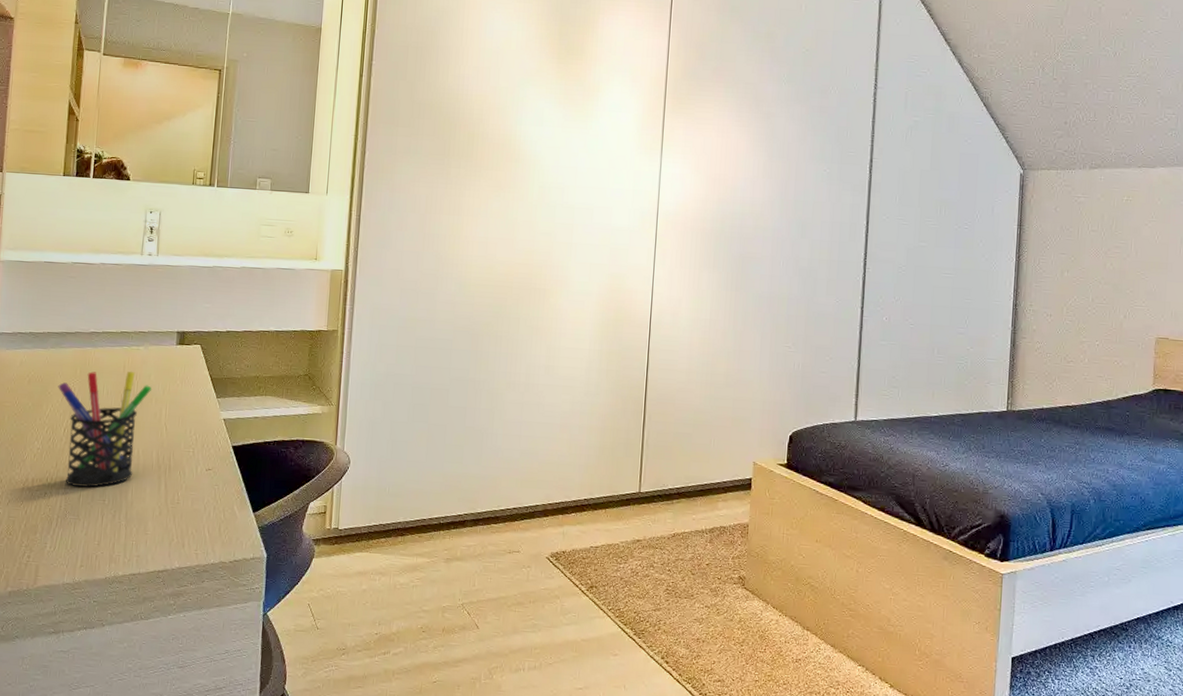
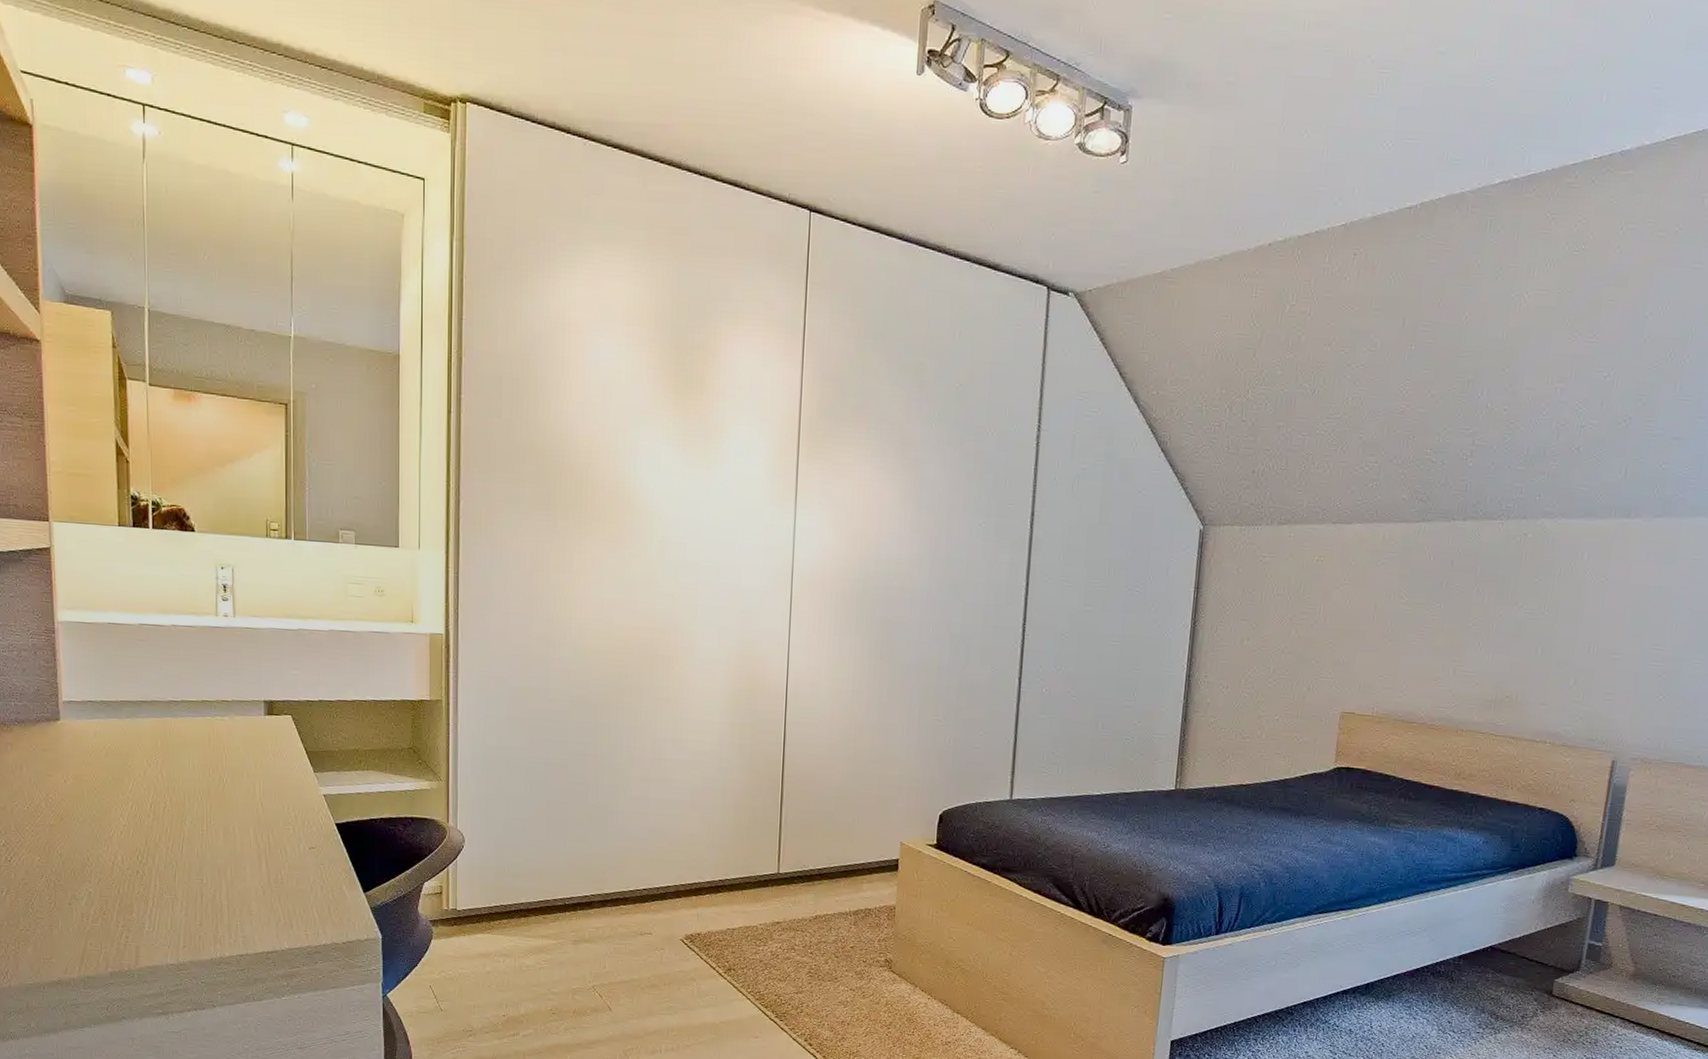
pen holder: present [58,371,152,487] -> none [138,743,243,866]

